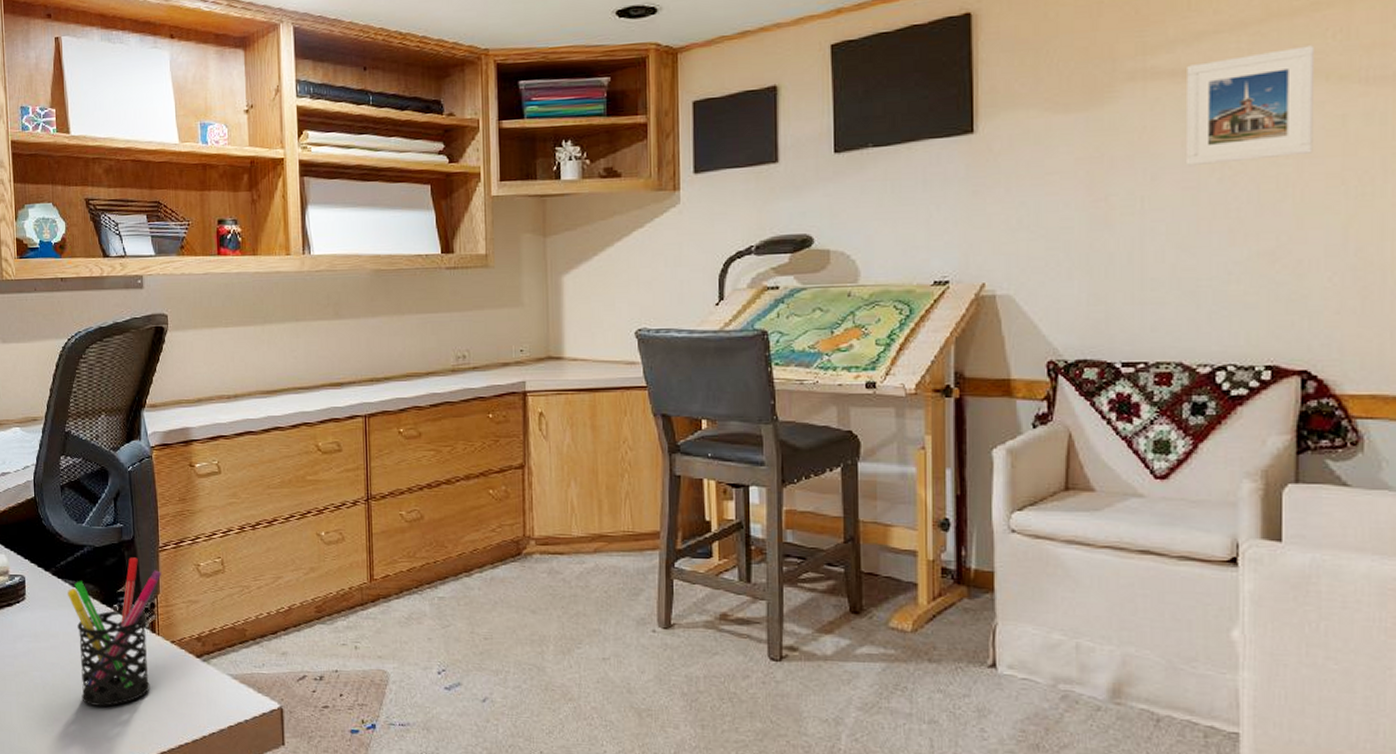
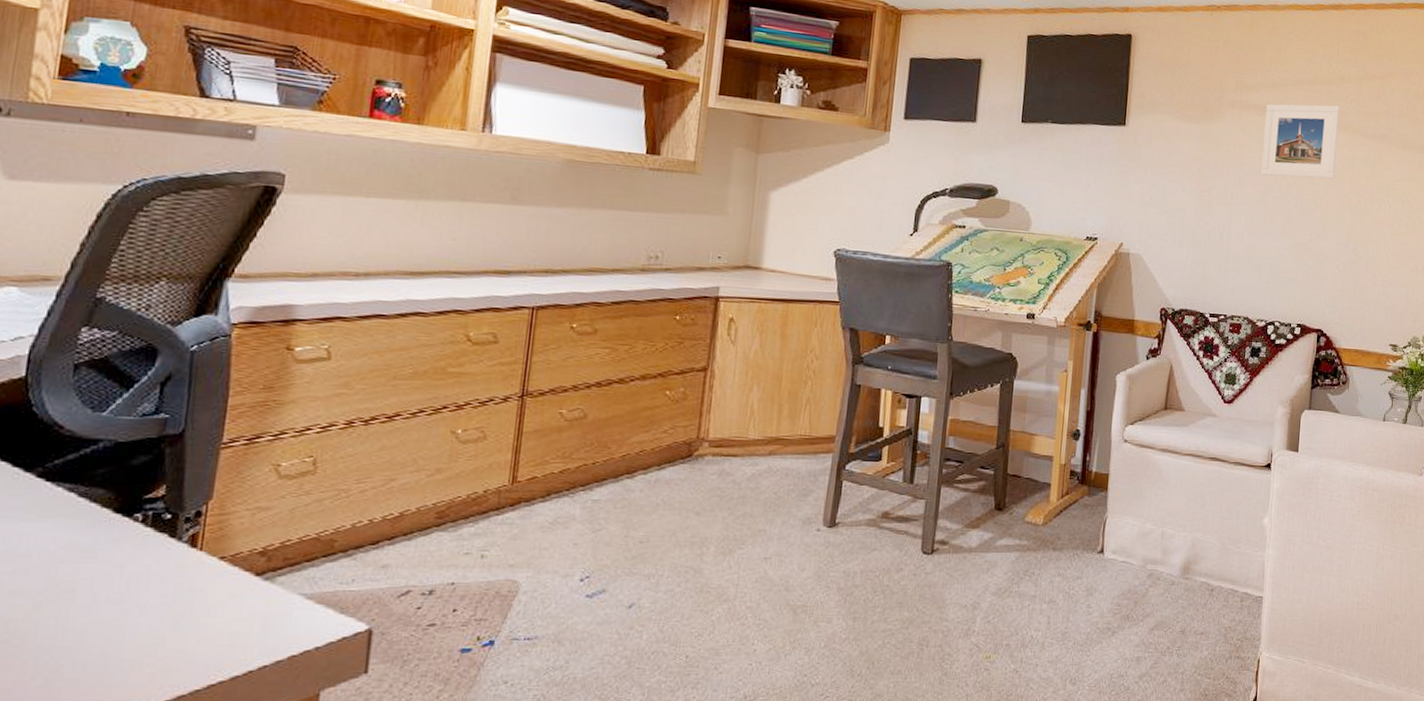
pen holder: present [68,557,162,706] -> none [55,455,220,644]

